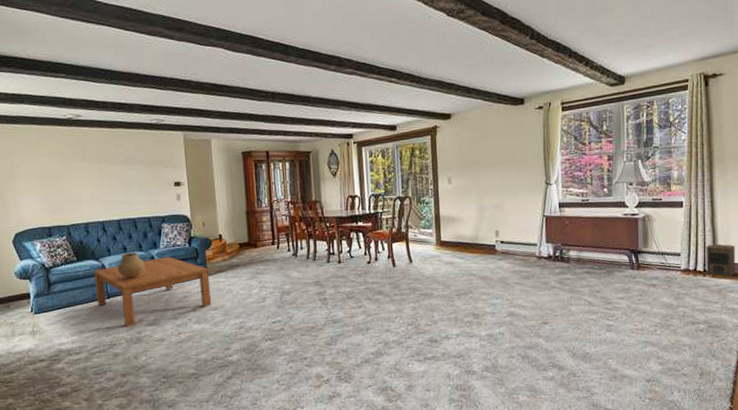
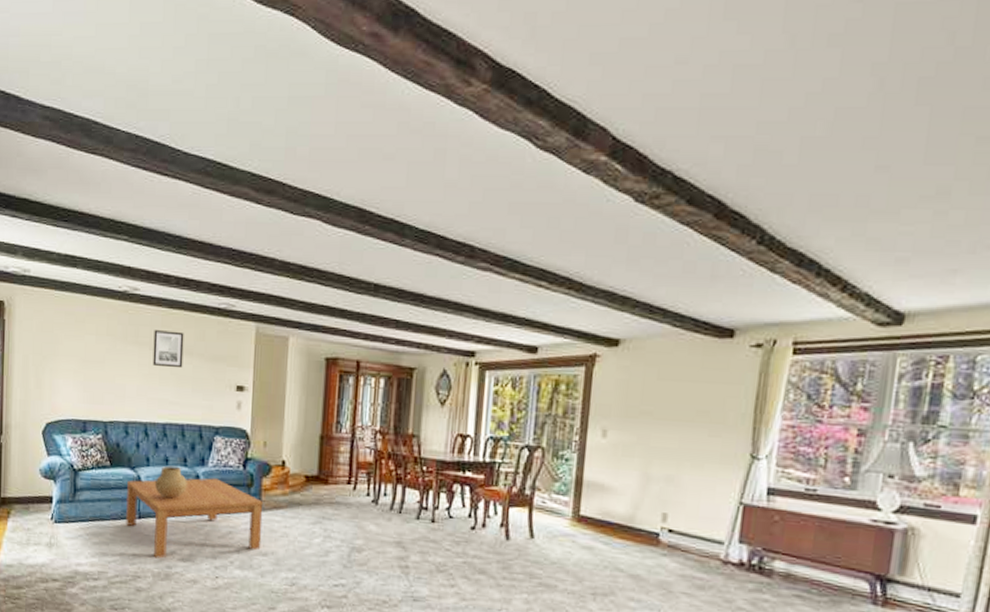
wall art: none [99,145,128,175] -> present [152,330,184,369]

